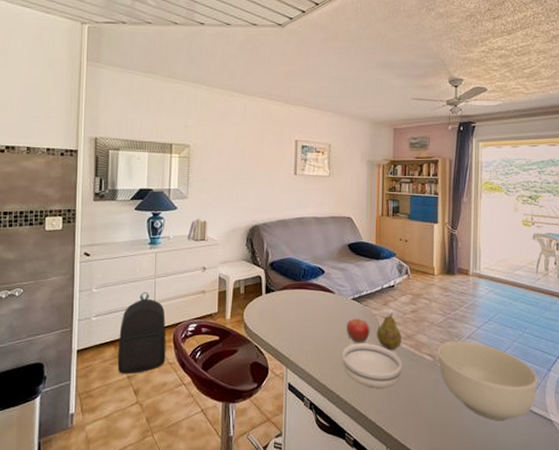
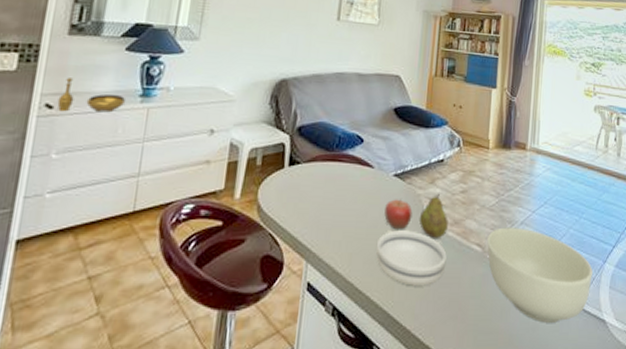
decorative bowl: none [92,233,140,258] -> present [57,78,127,113]
backpack: present [117,291,166,374] -> none [74,159,152,274]
books: present [187,219,209,242] -> none [193,67,224,96]

